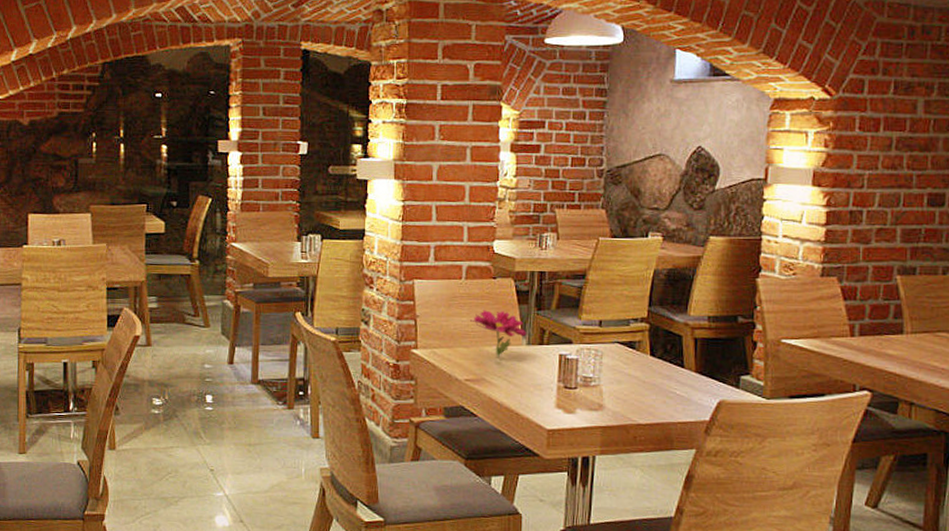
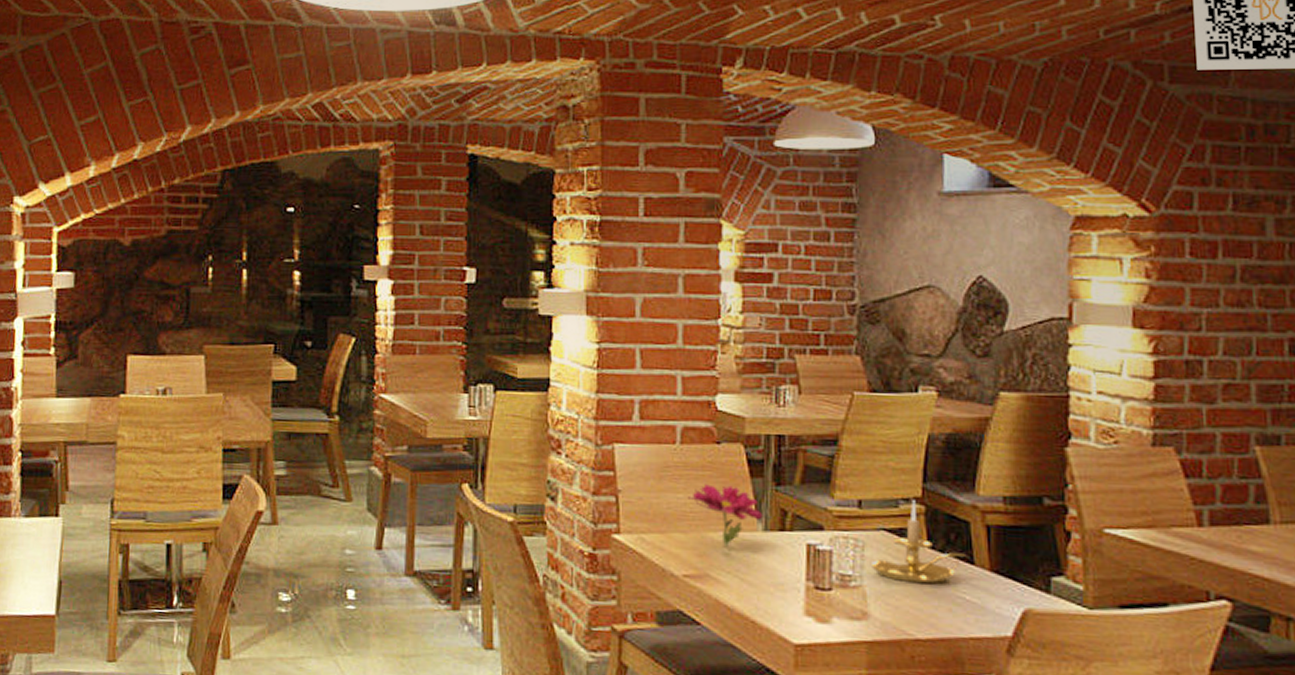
candle holder: none [607,320,679,383] -> present [872,500,967,585]

